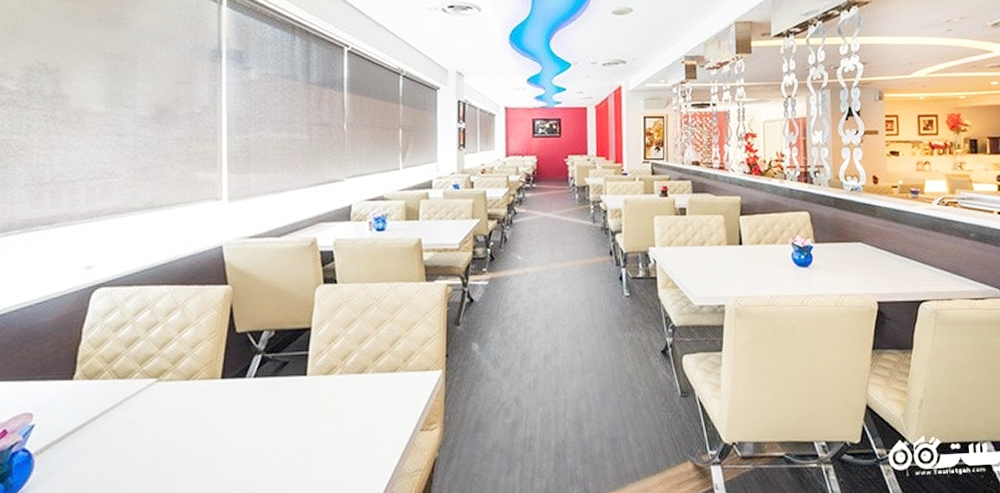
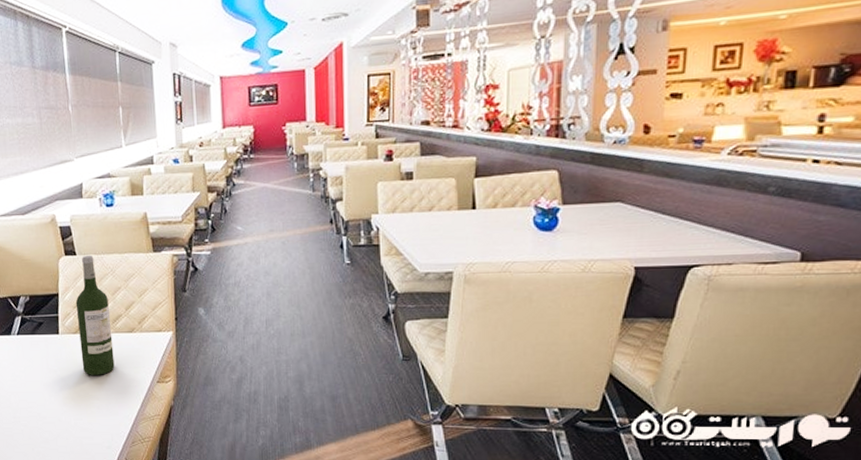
wine bottle: none [331,283,372,425] -> present [75,255,115,375]

